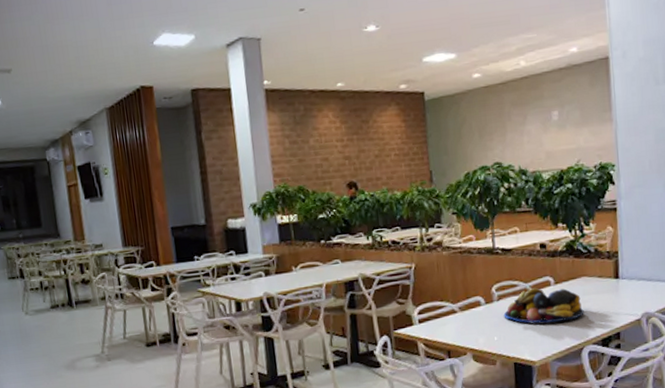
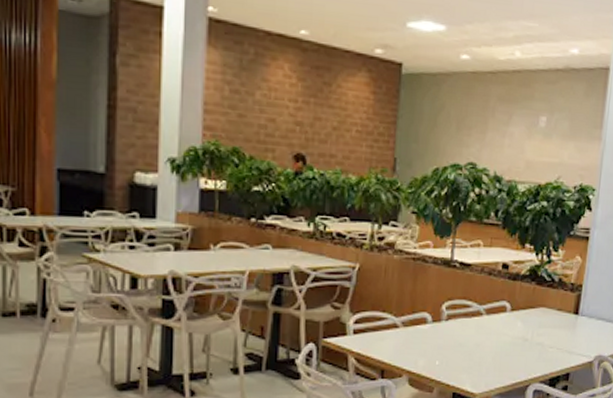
fruit bowl: present [503,288,584,324] -> none [450,312,537,354]

